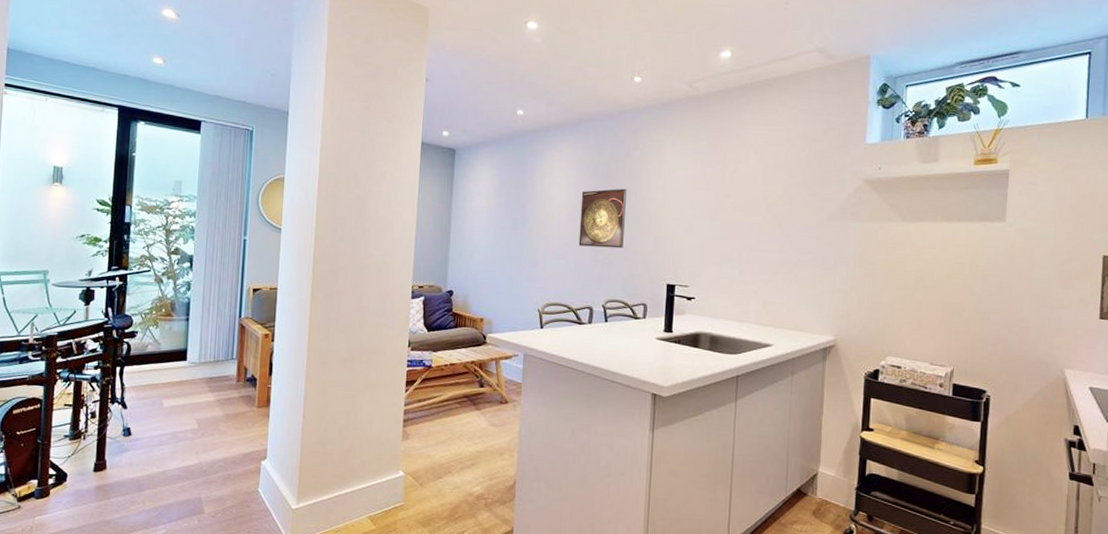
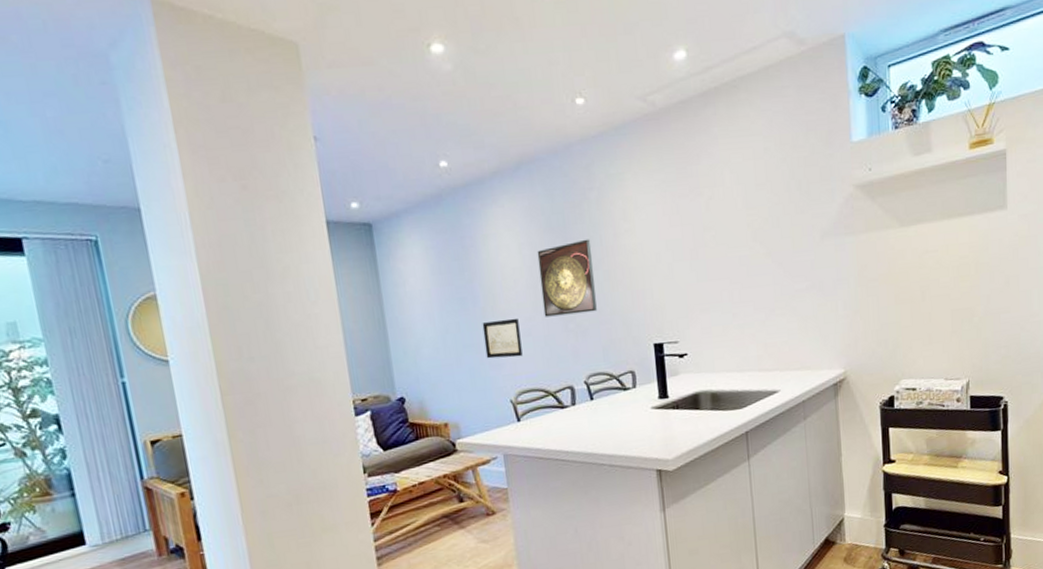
wall art: none [525,242,557,275] -> present [482,317,523,359]

